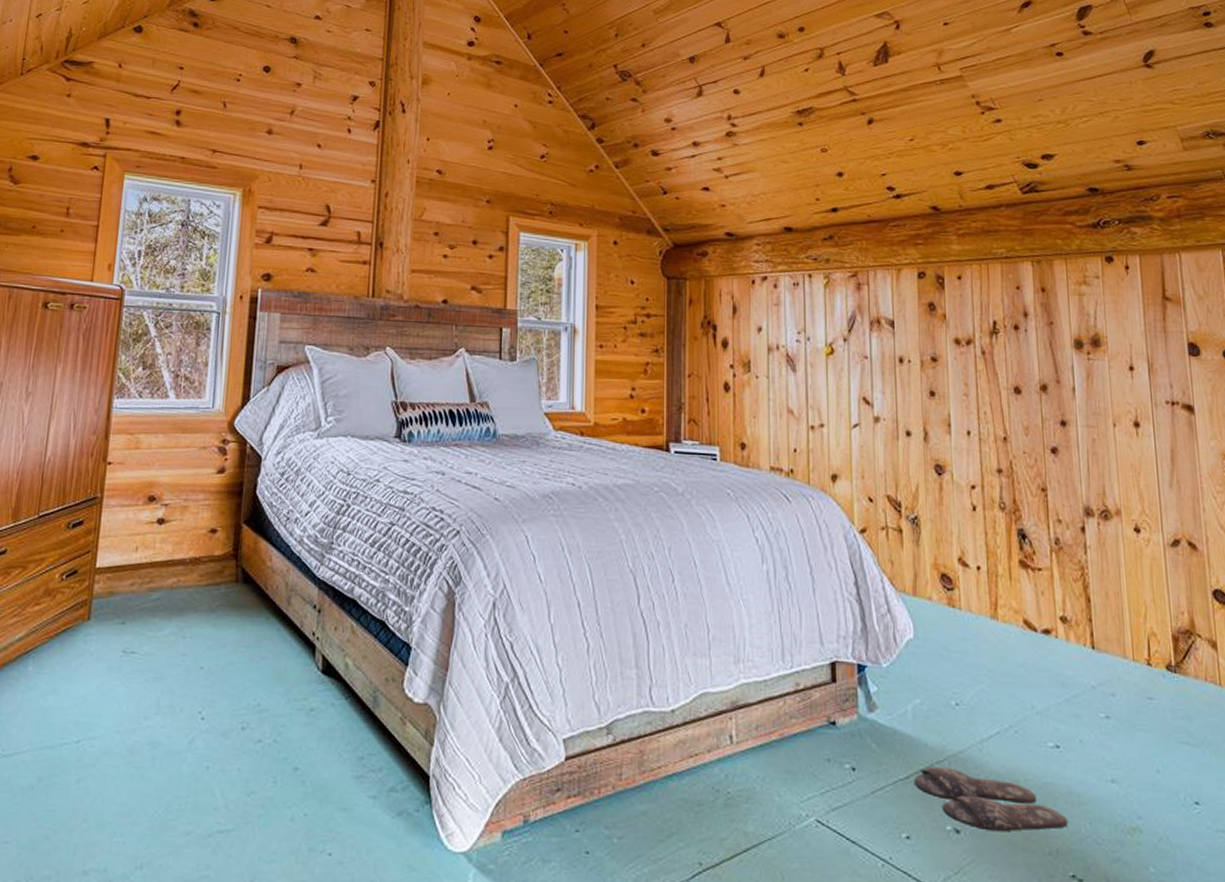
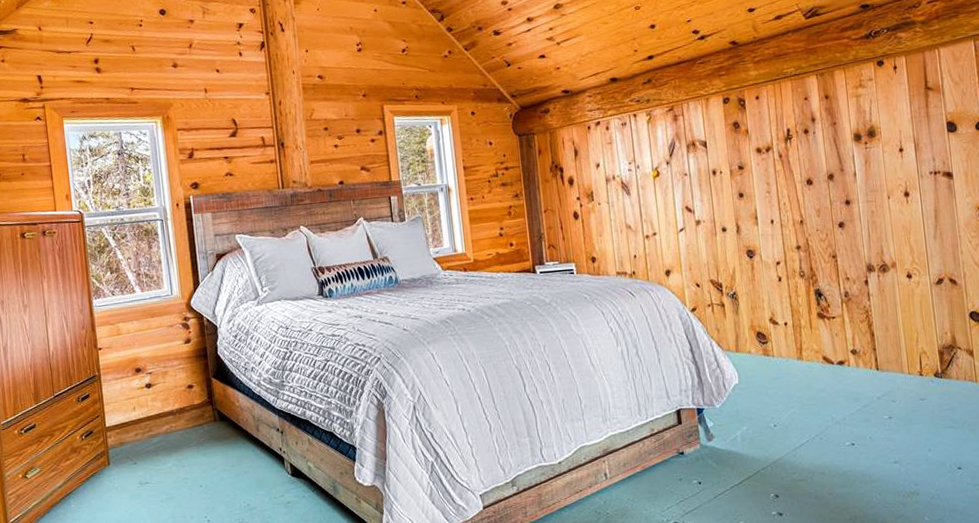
slippers: present [913,766,1068,832] -> none [745,471,863,511]

